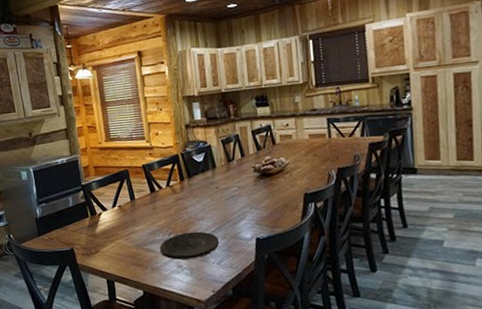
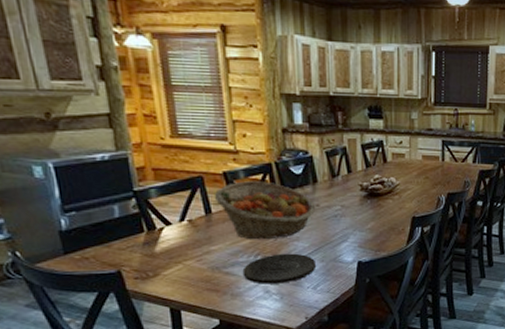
fruit basket: none [136,170,216,221] -> present [214,181,316,240]

